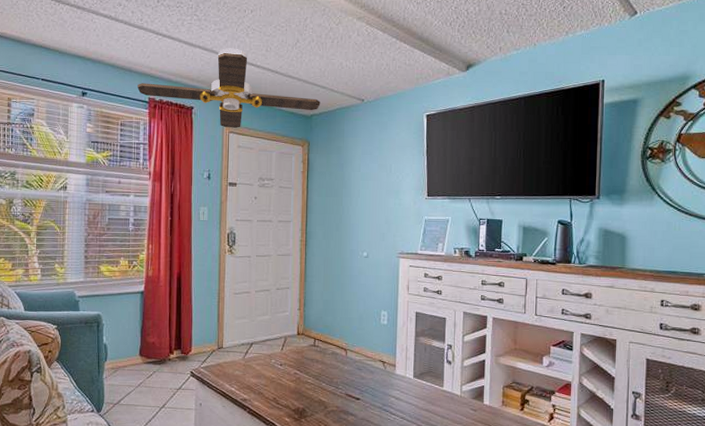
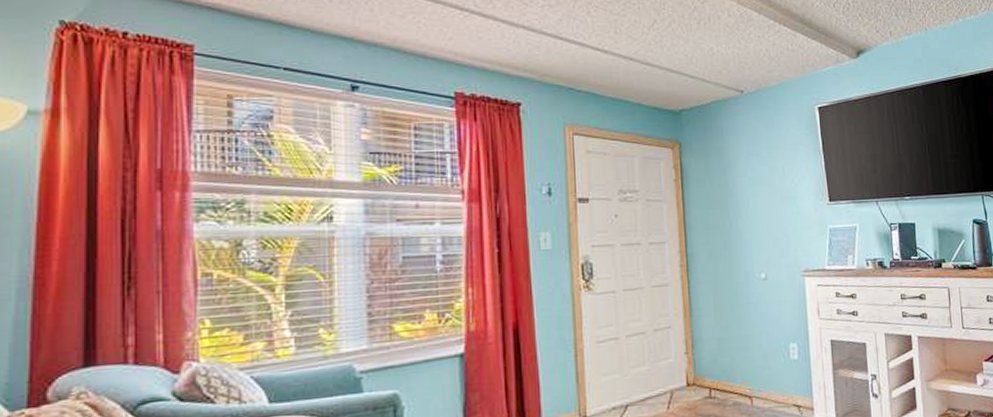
ceiling fan: present [137,48,321,128] -> none [437,29,691,129]

